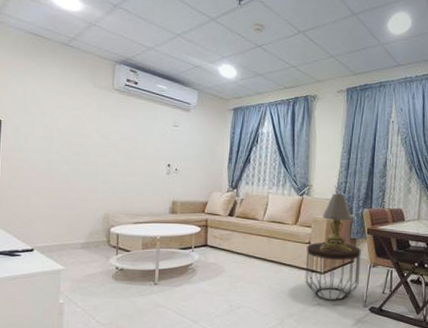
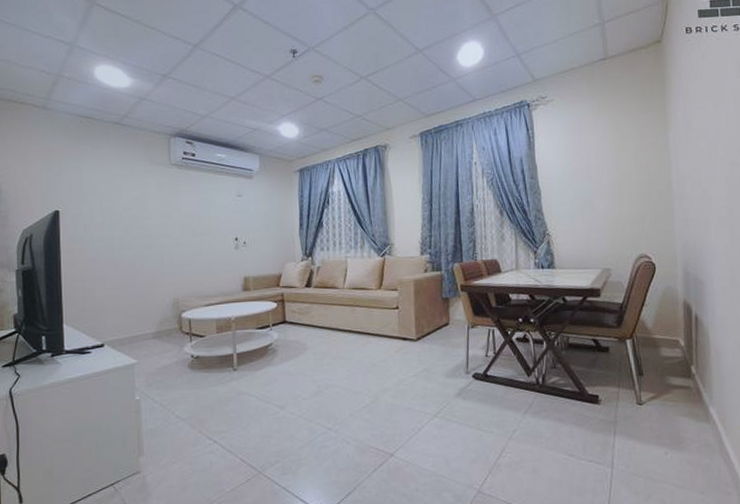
side table: present [305,242,361,302] -> none [394,305,458,371]
lamp: present [320,193,353,253] -> none [408,249,446,315]

